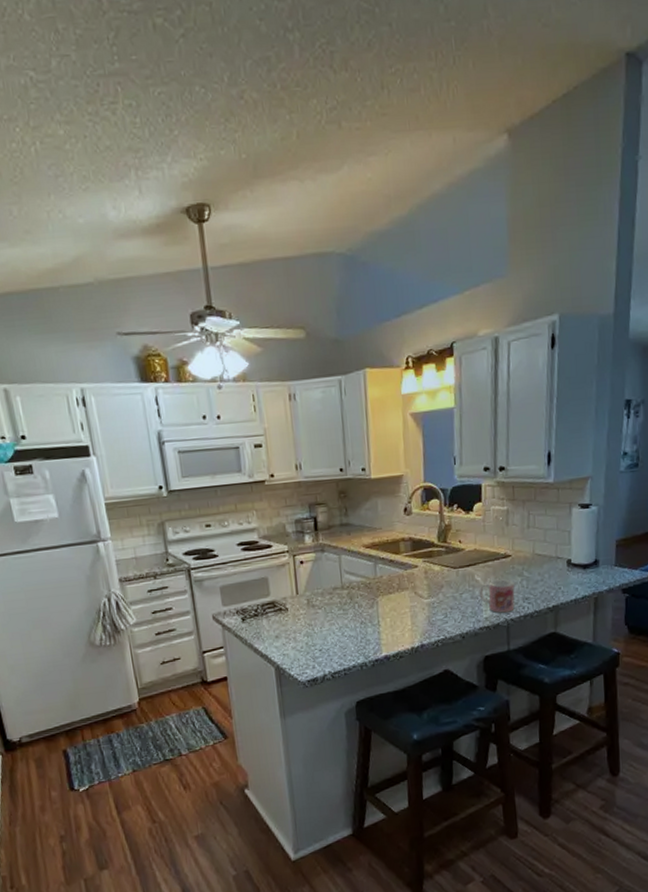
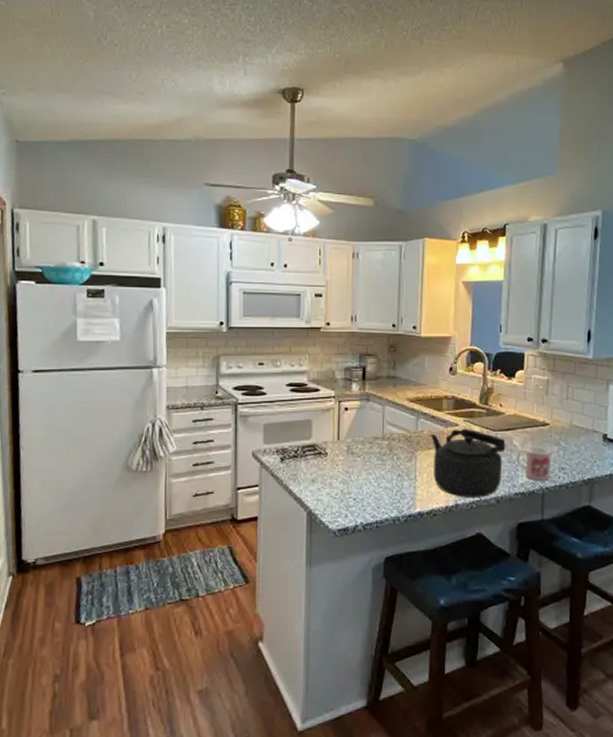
kettle: none [389,568,468,637] -> present [430,428,506,497]

